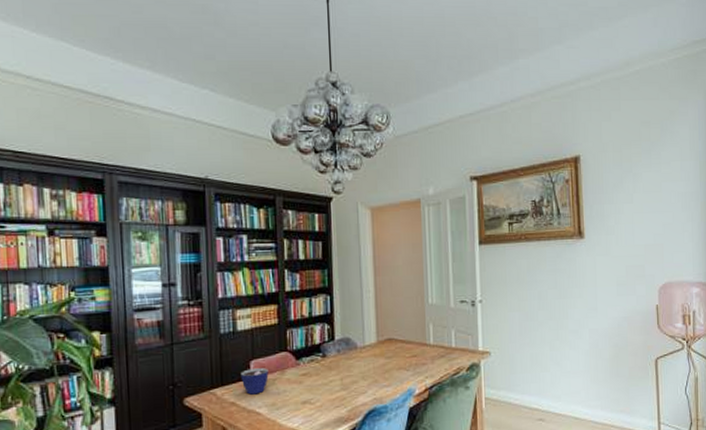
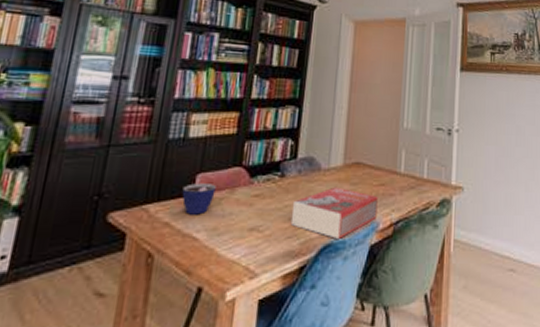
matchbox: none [336,361,412,405] -> present [290,187,378,239]

